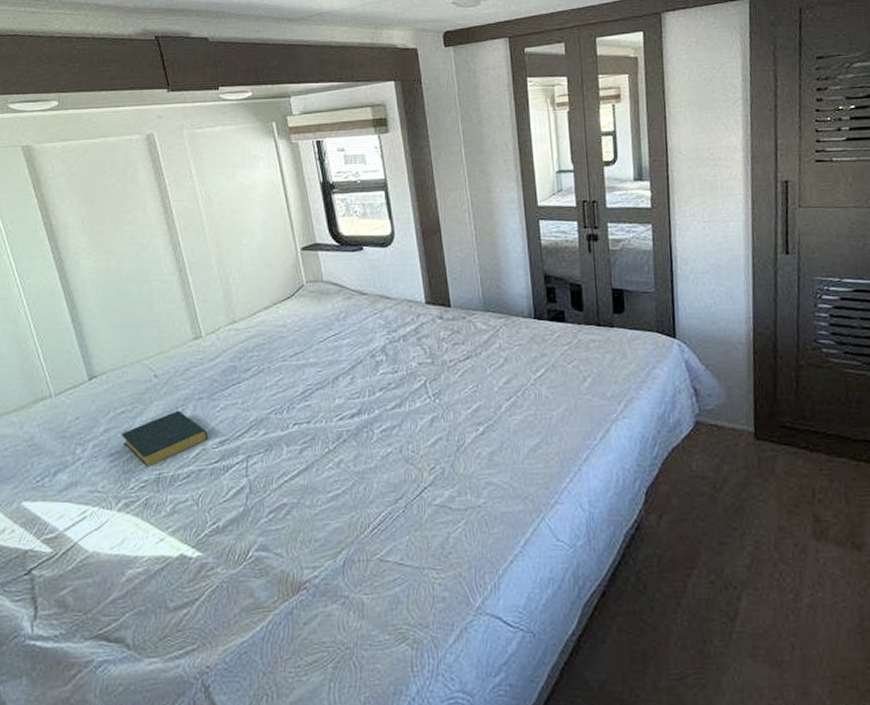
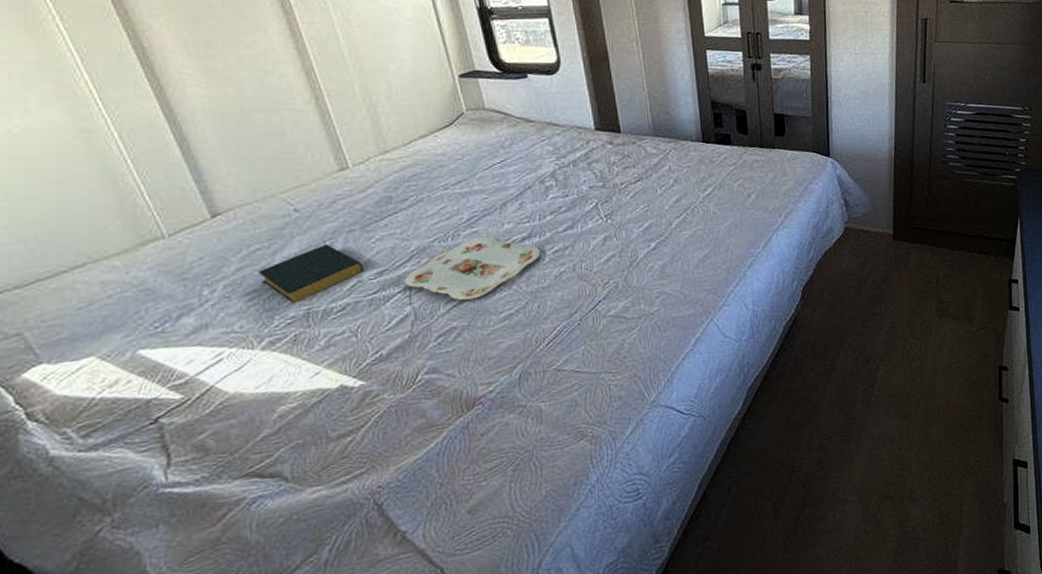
serving tray: none [242,410,368,476] -> present [404,236,540,301]

